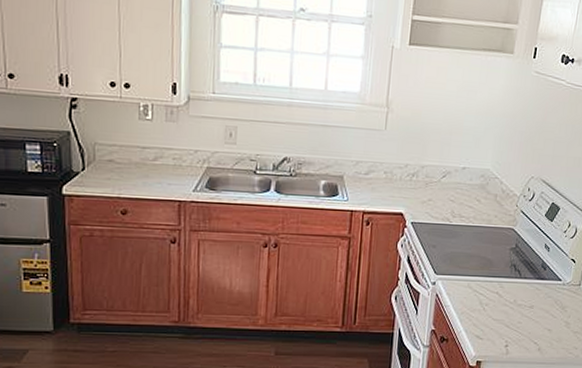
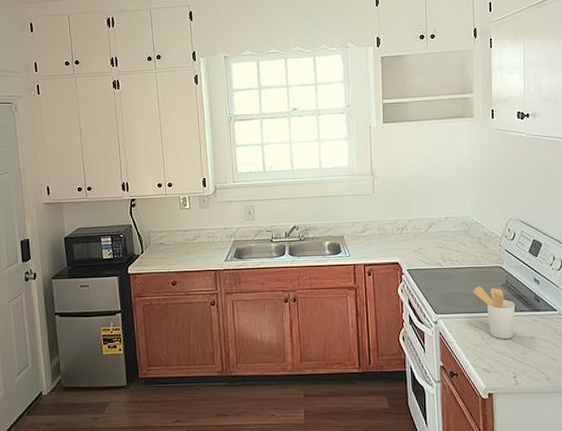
utensil holder: none [478,247,521,306] -> present [472,286,516,339]

